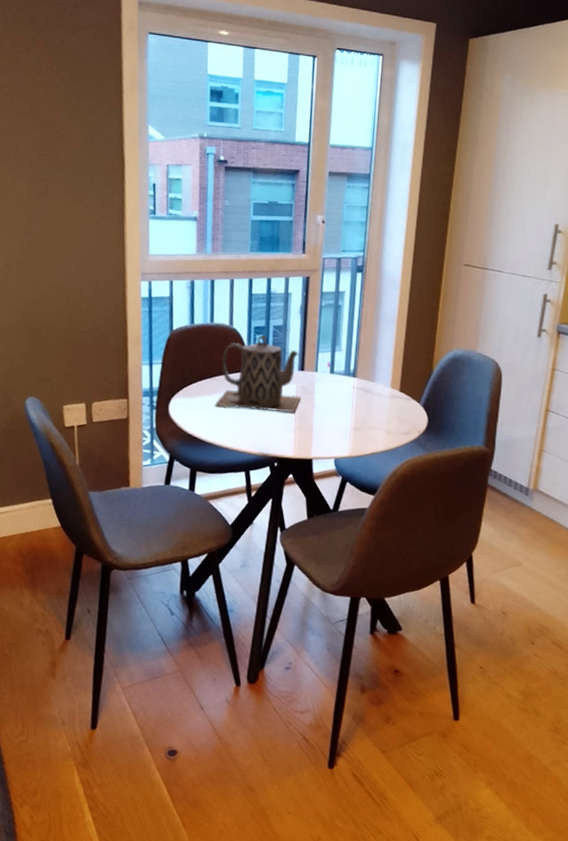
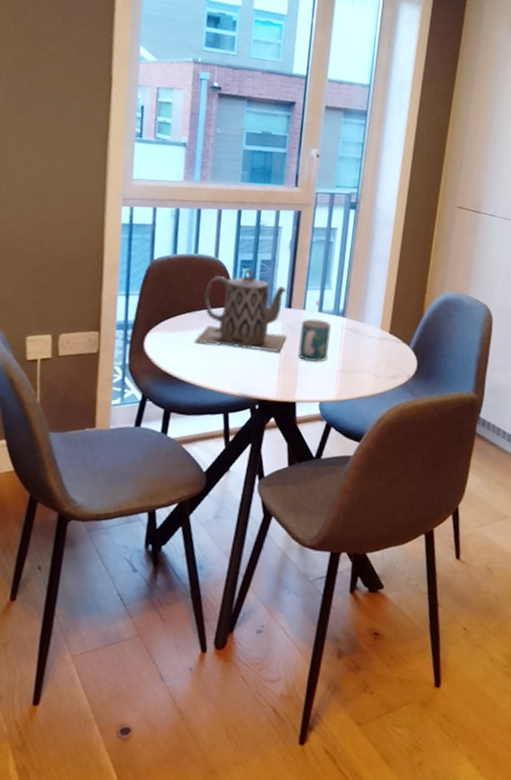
mug: none [312,380,344,422] -> present [298,318,332,363]

